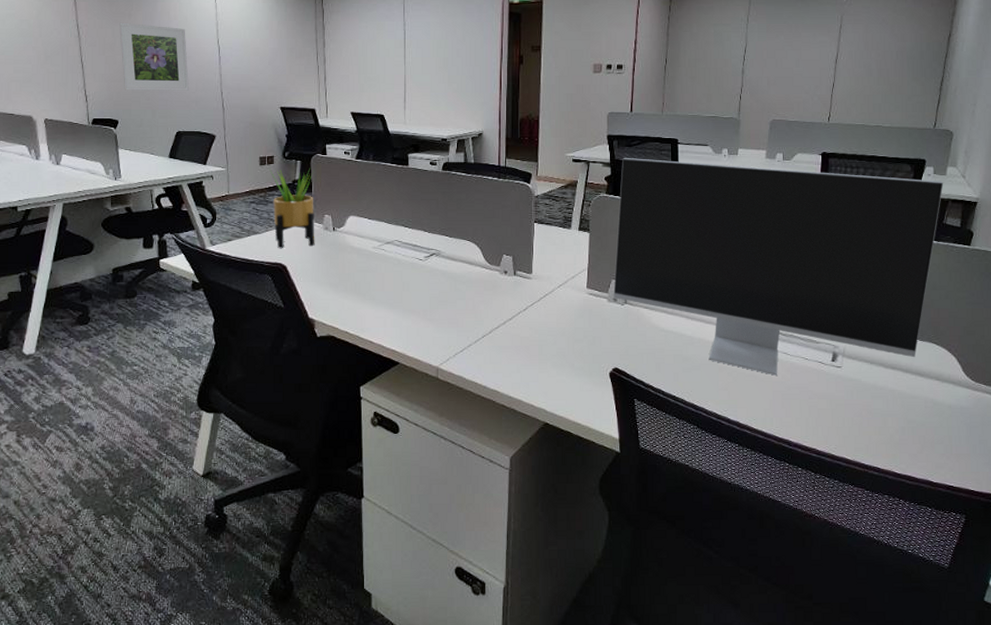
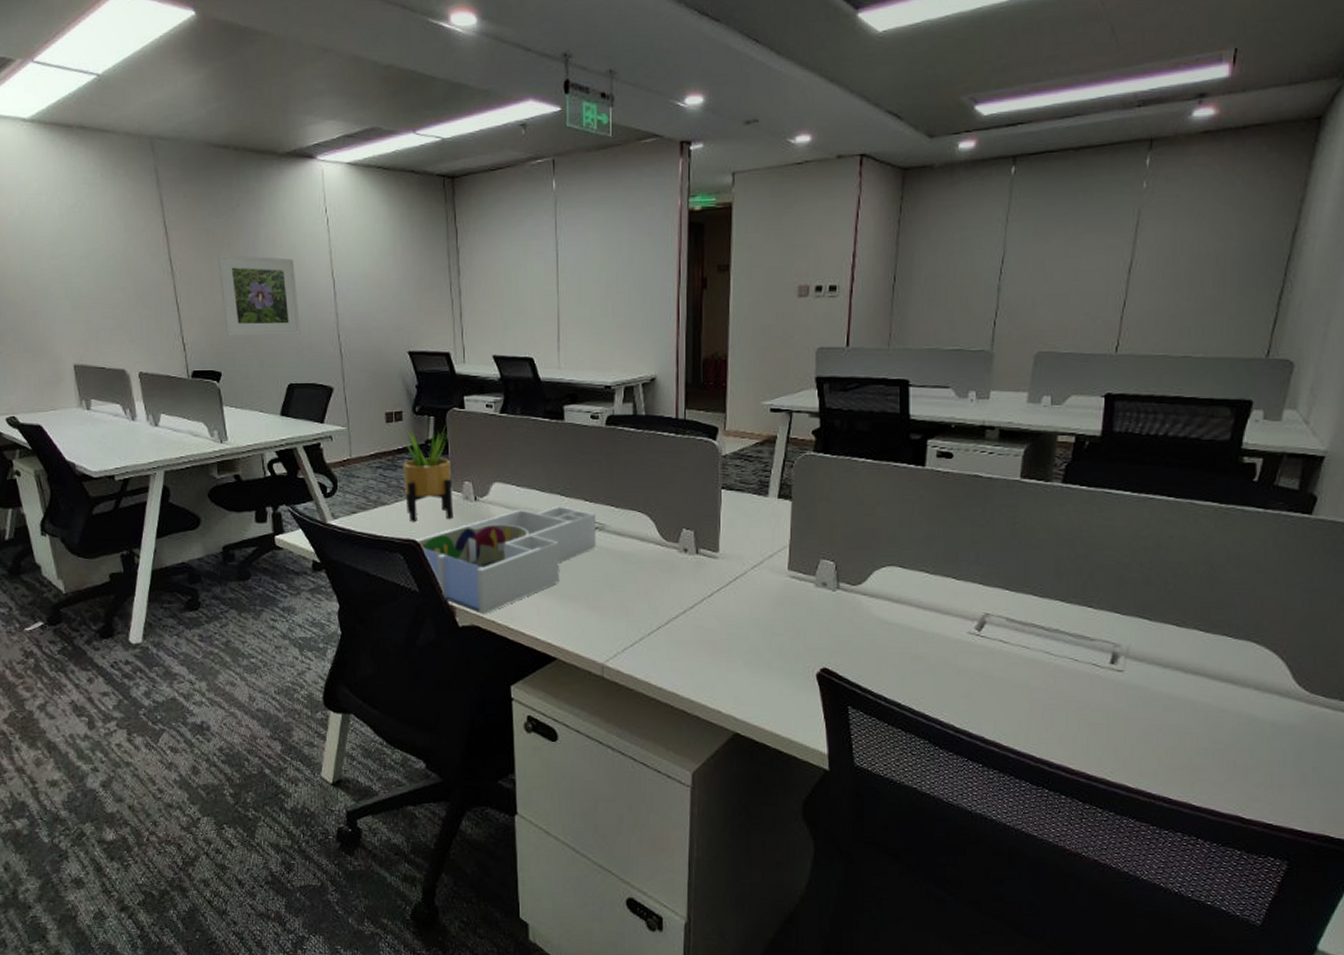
desk organizer: none [282,235,433,327] -> present [415,506,596,615]
monitor: present [613,158,944,376] -> none [822,405,1277,680]

